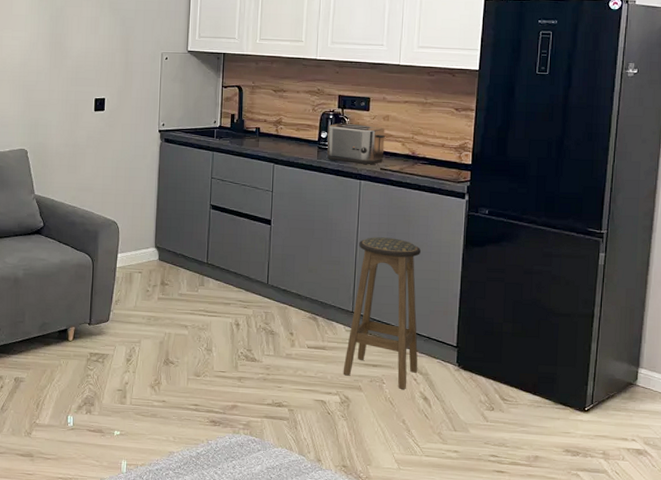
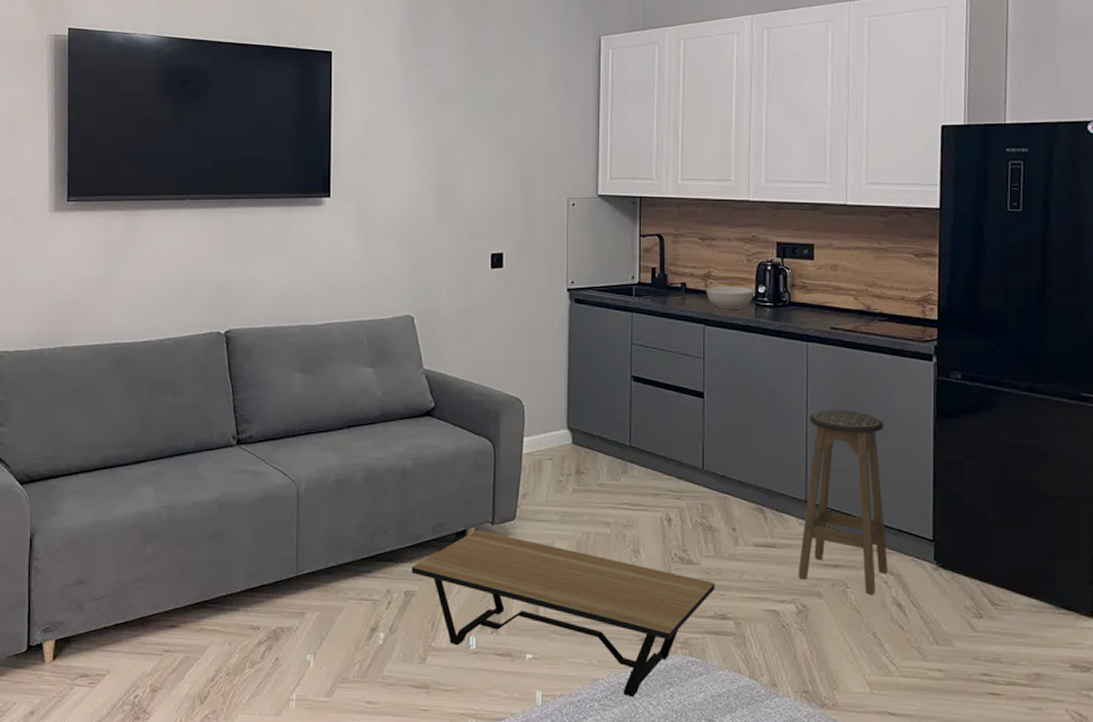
coffee table: none [20,328,274,468] -> present [411,529,715,698]
bowl: none [276,131,318,151] -> present [705,286,755,310]
toaster: present [326,123,386,165] -> none [765,274,835,324]

